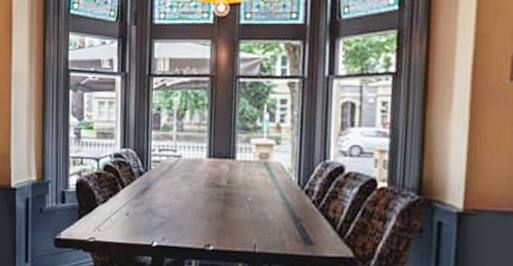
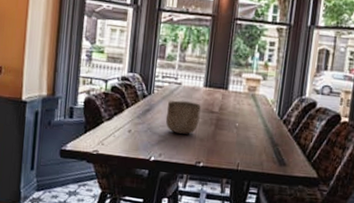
bowl: none [166,176,206,214] -> present [165,100,201,135]

